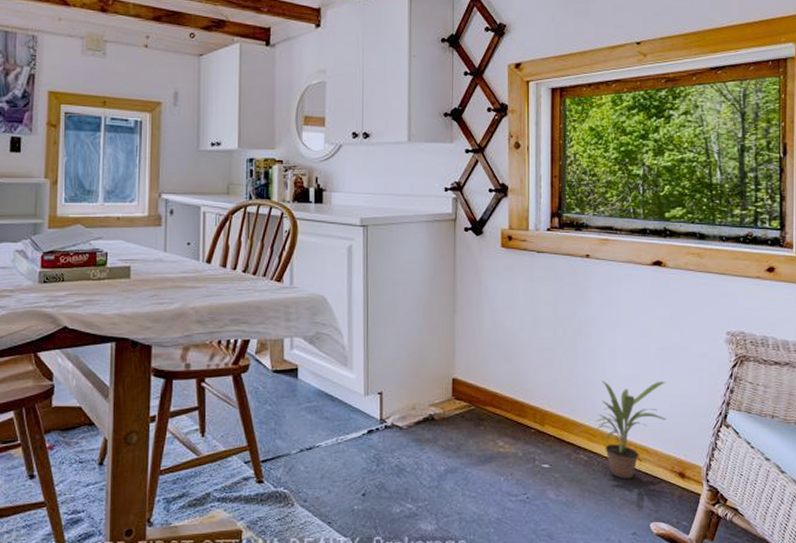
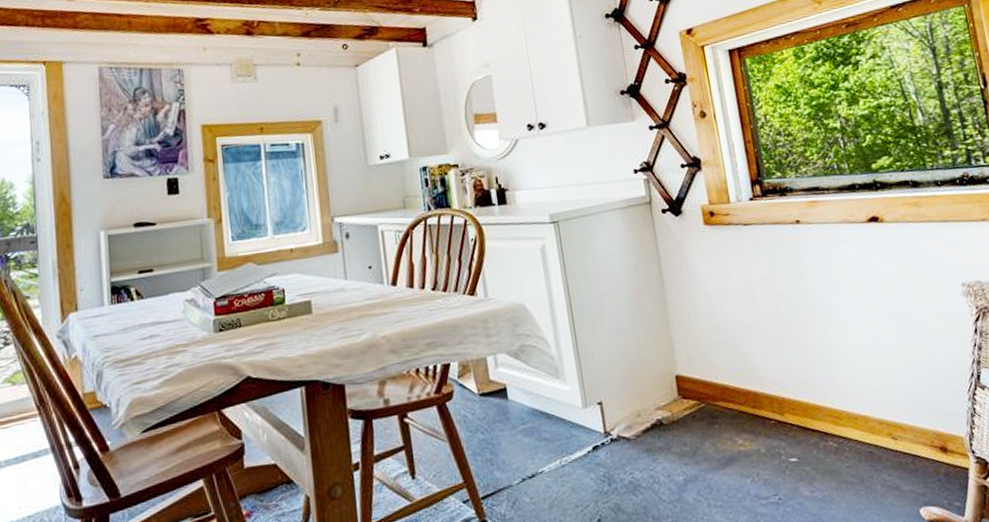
potted plant: present [594,381,666,479] -> none [837,346,915,463]

